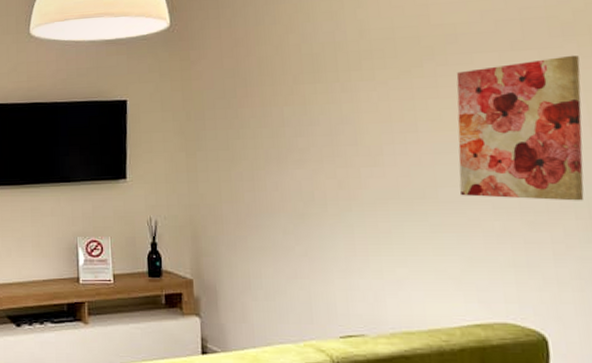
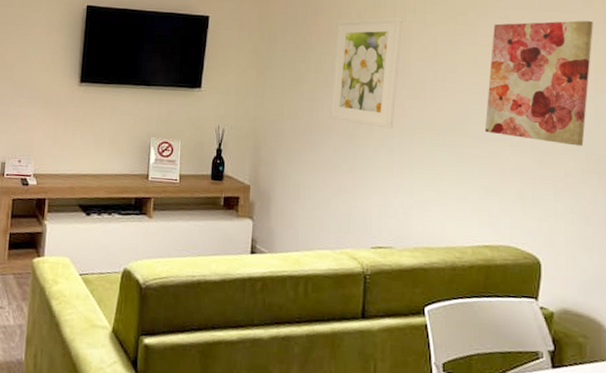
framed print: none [271,77,350,203] -> present [328,17,402,129]

